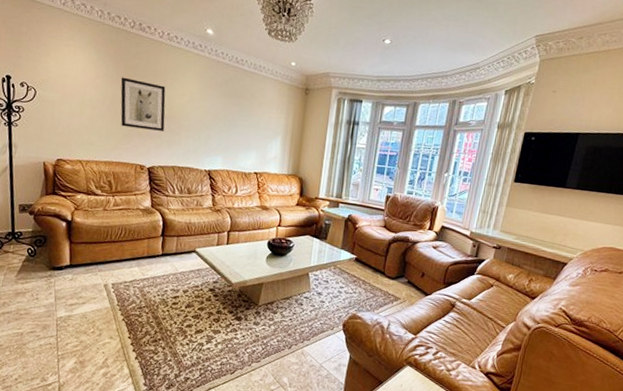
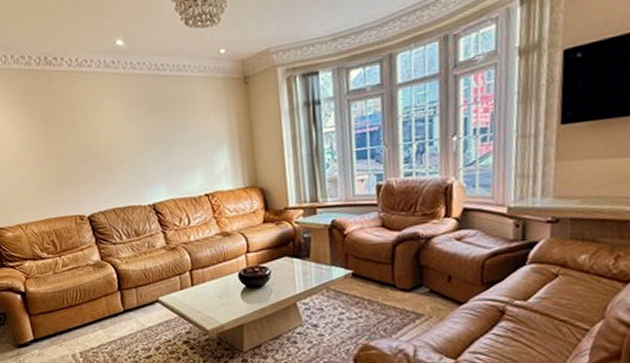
wall art: present [120,77,166,131] -> none [39,120,97,177]

